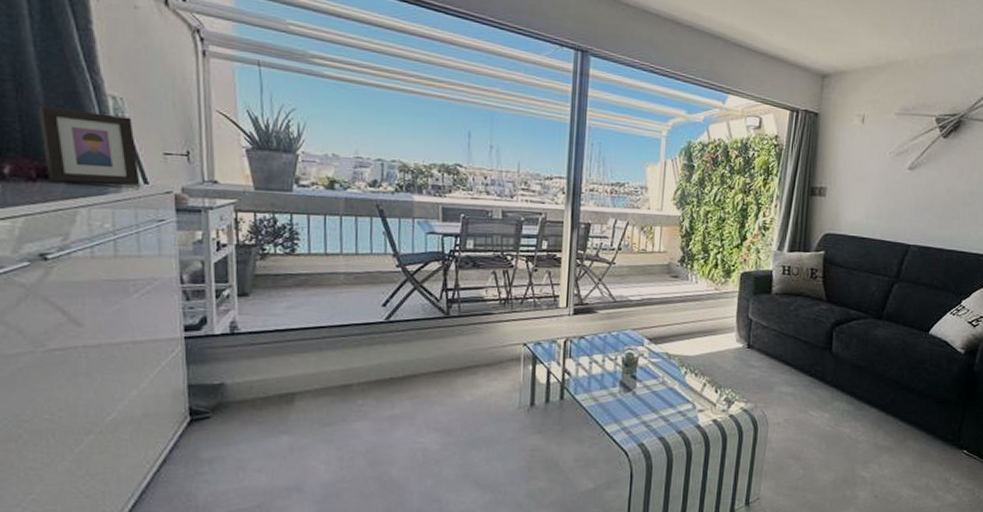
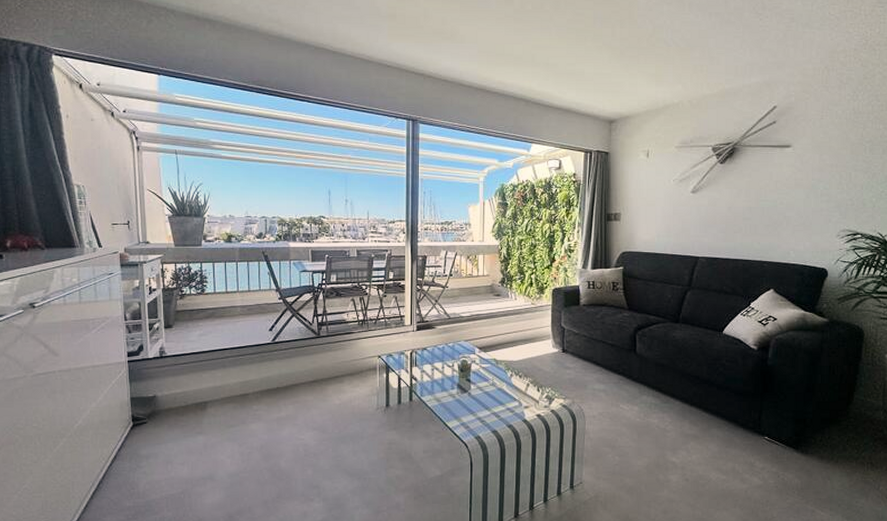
picture frame: present [38,105,140,187] -> none [29,196,96,251]

